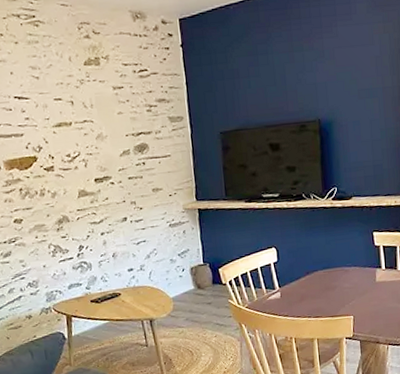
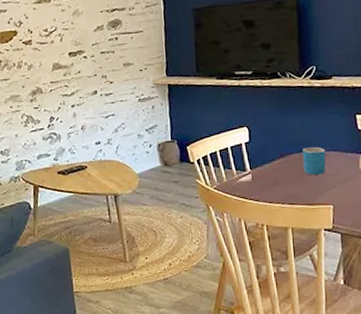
mug: none [326,263,347,290] -> present [302,147,326,175]

